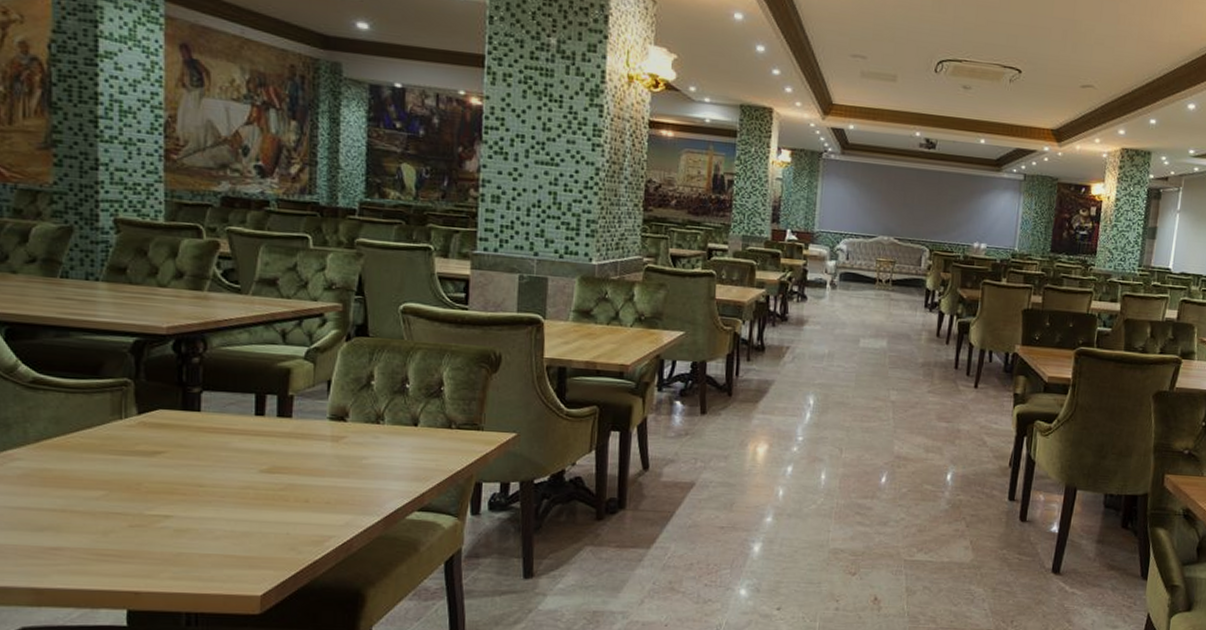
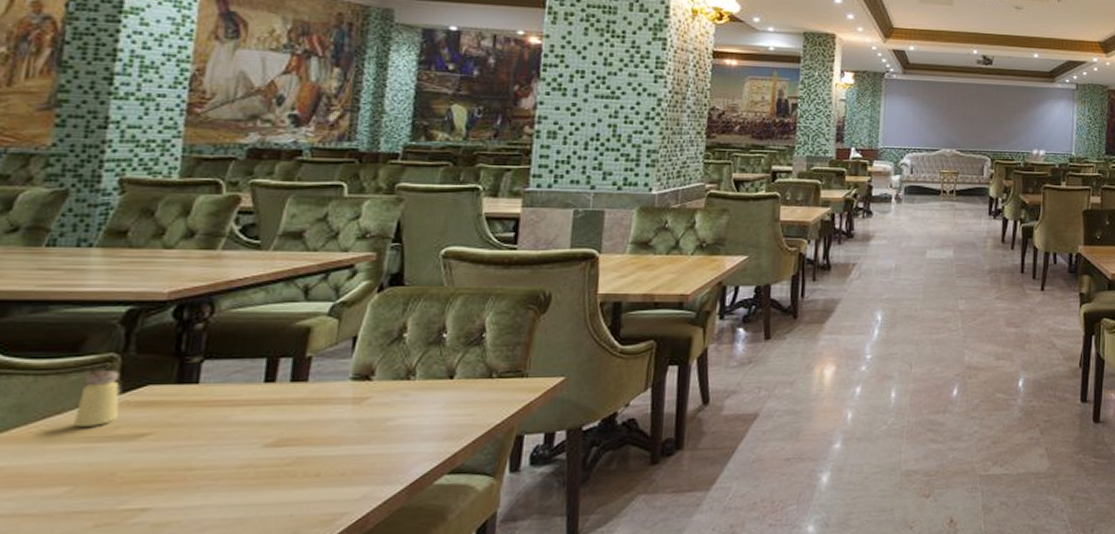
saltshaker: none [103,393,137,442] -> present [74,371,120,427]

